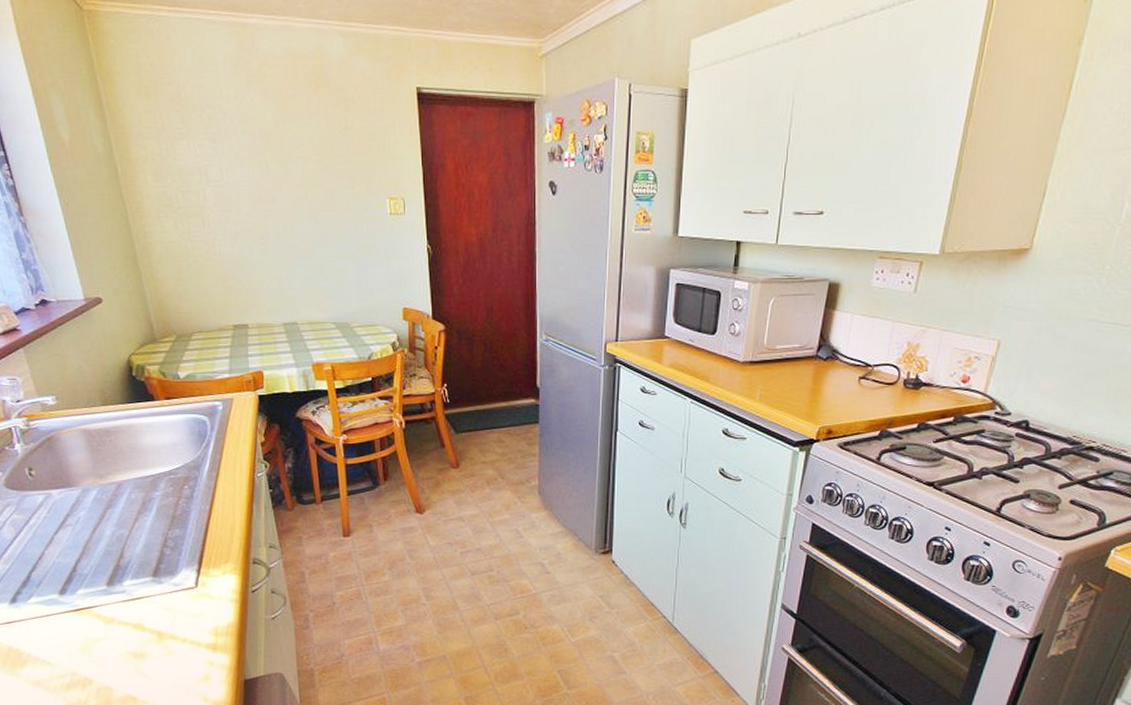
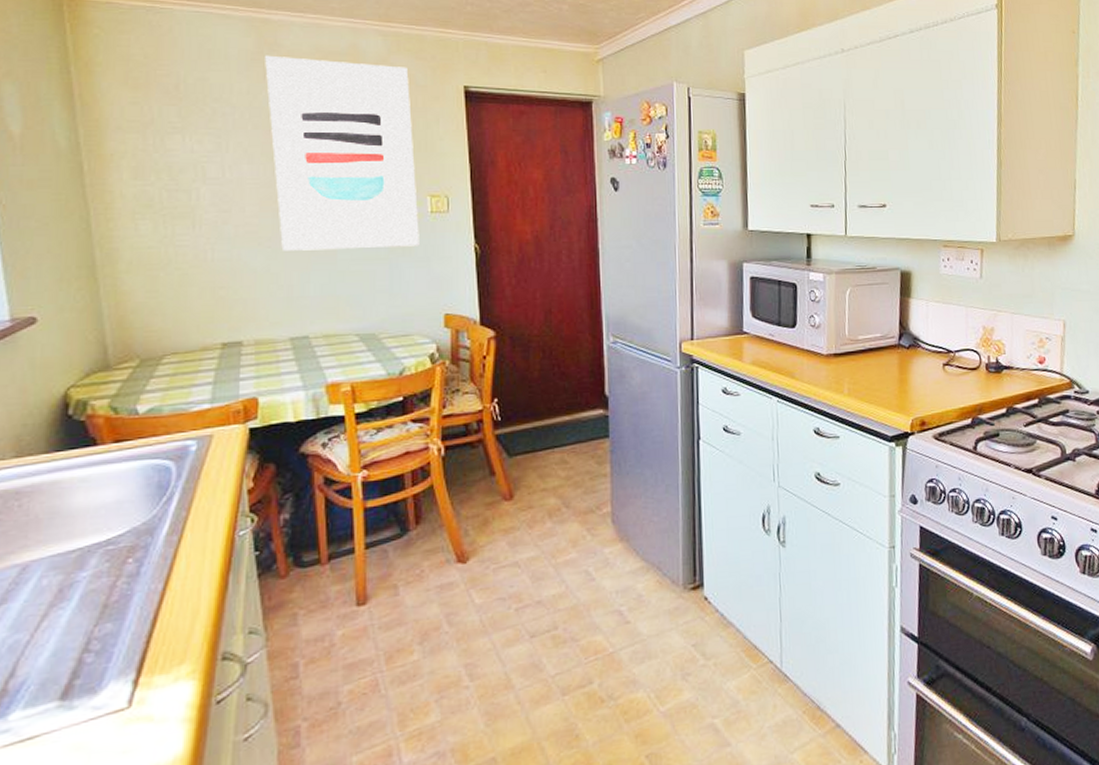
wall art: none [246,60,381,248] -> present [265,55,419,251]

